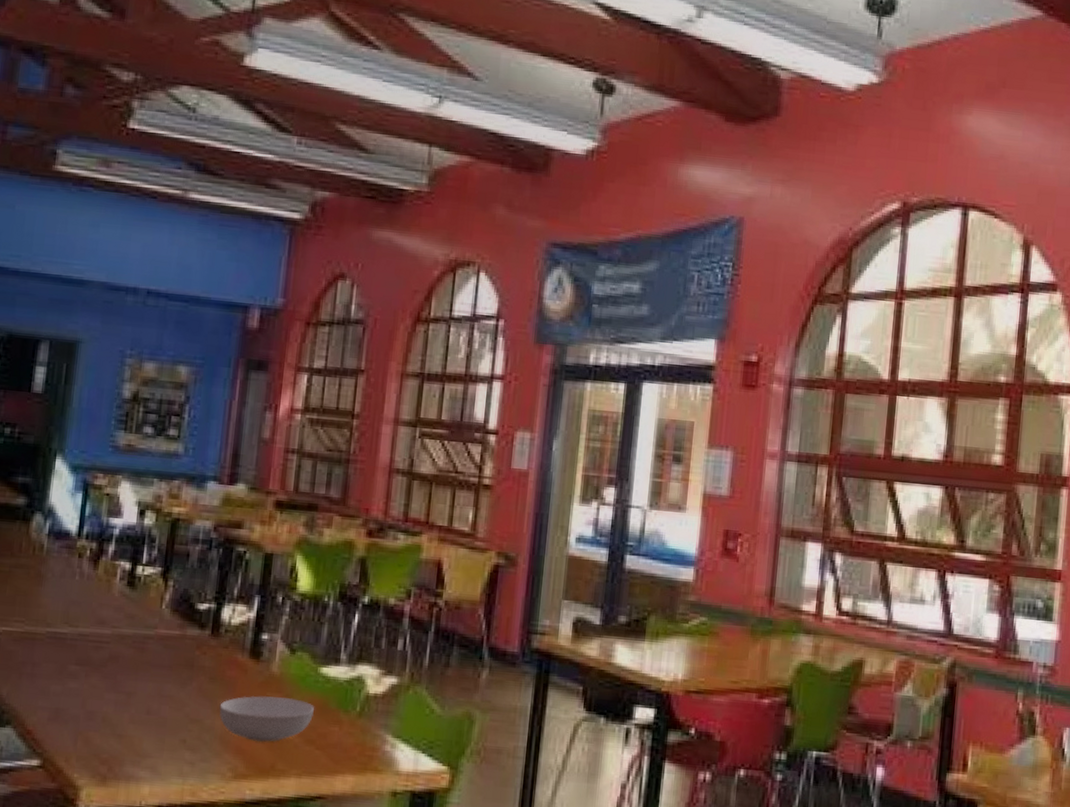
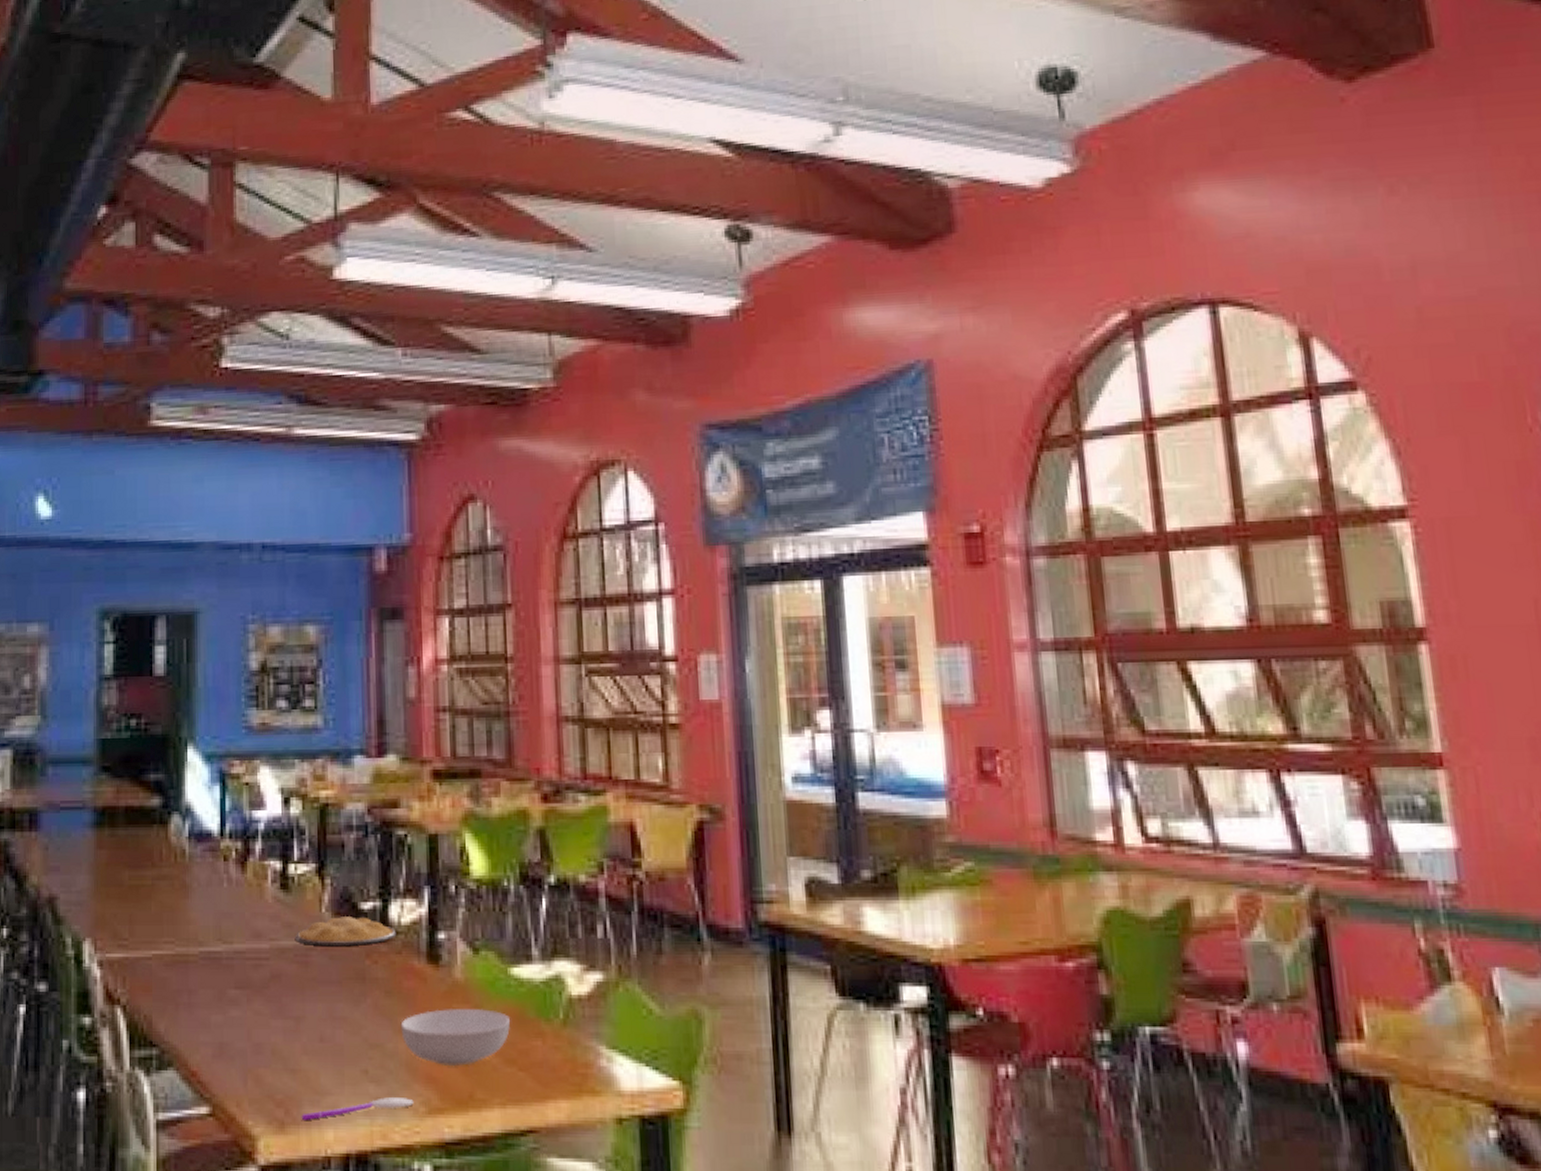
spoon: none [122,763,223,777] -> present [301,1097,414,1120]
plate: none [136,613,226,639] -> present [296,917,396,947]

